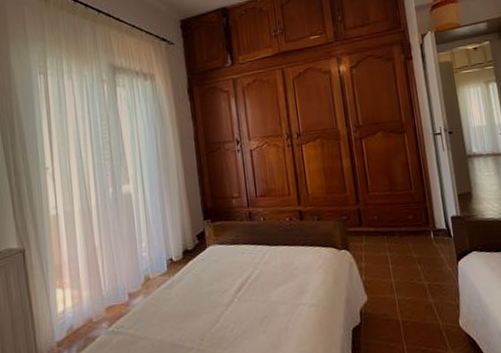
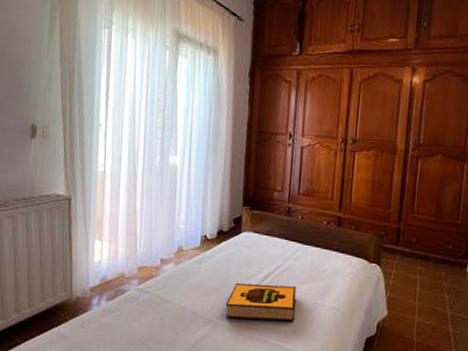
hardback book: none [204,290,277,342] -> present [225,282,297,321]

